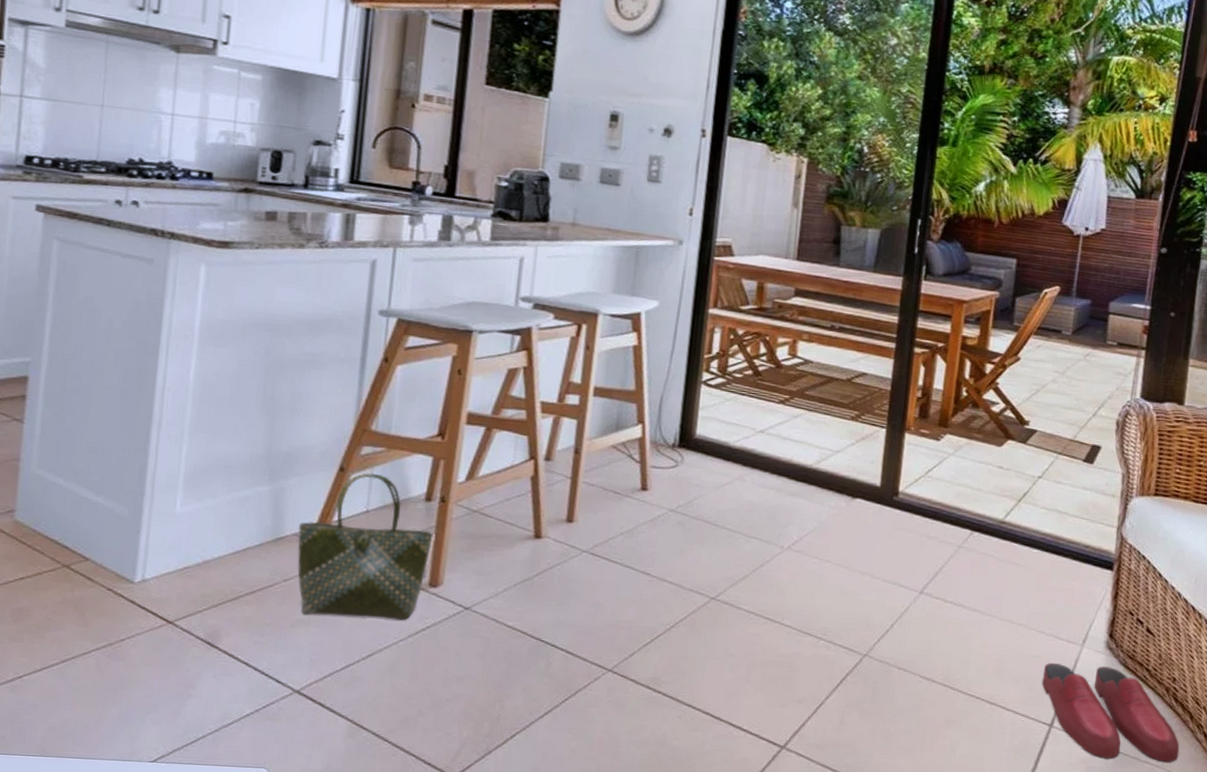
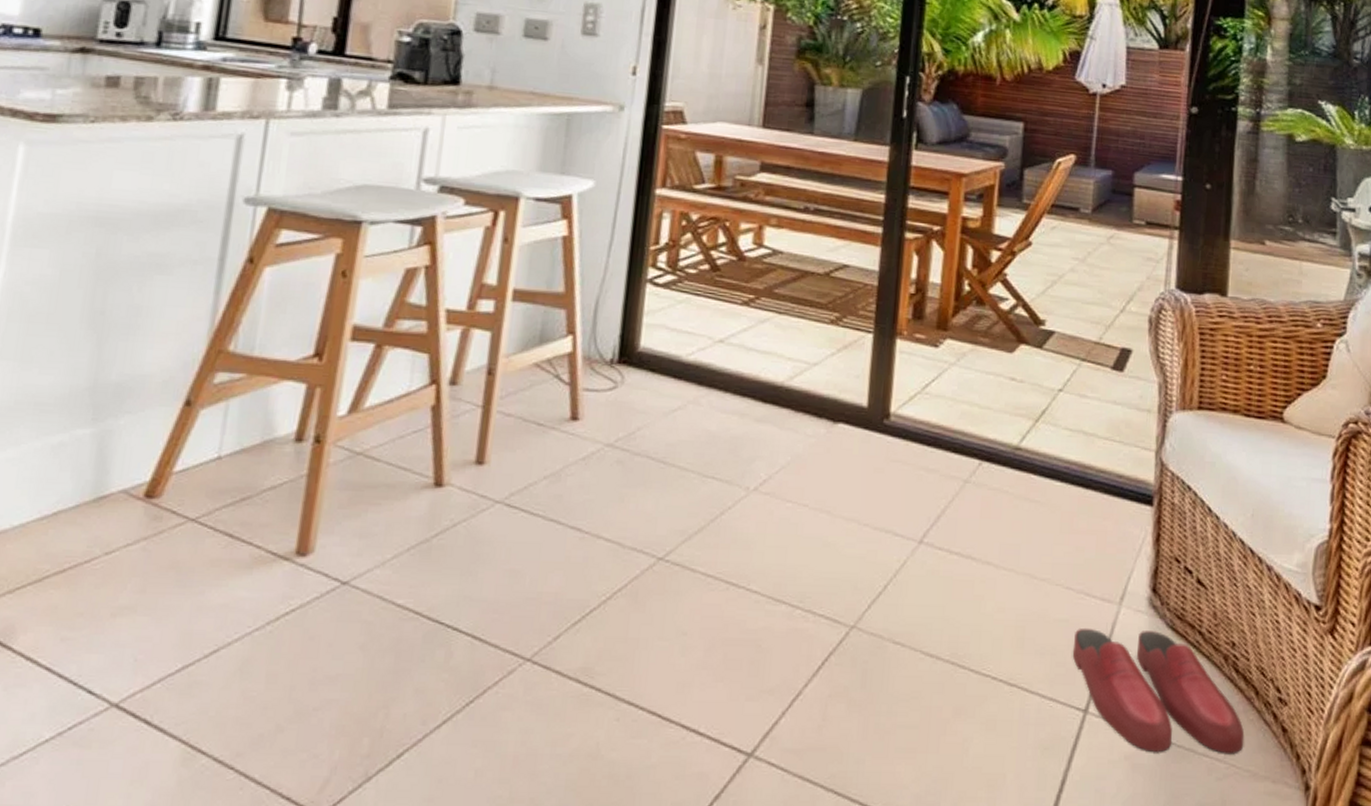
shopping bag: present [297,473,433,621] -> none [123,407,304,603]

